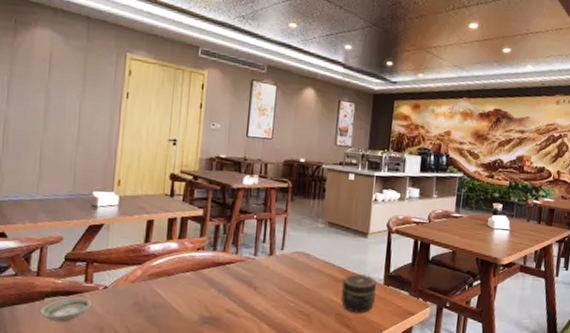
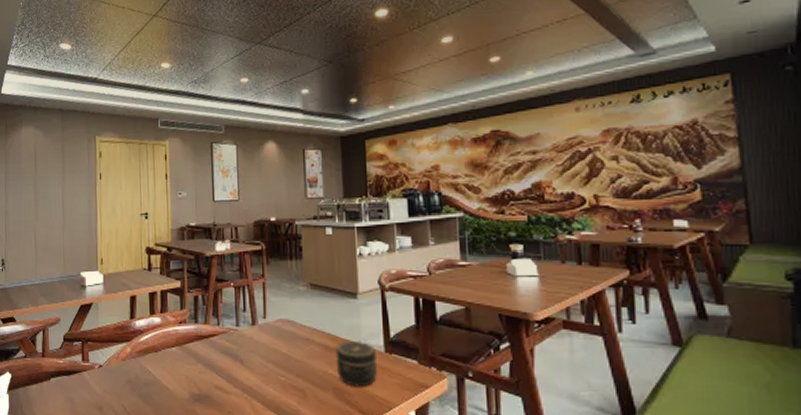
saucer: present [40,297,93,322] -> none [48,376,91,402]

